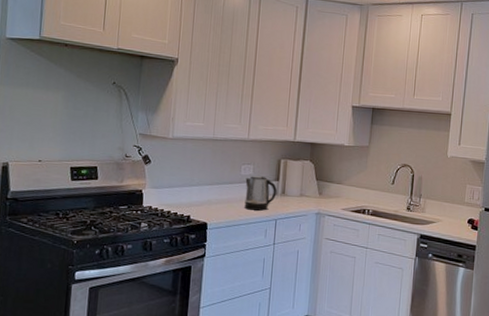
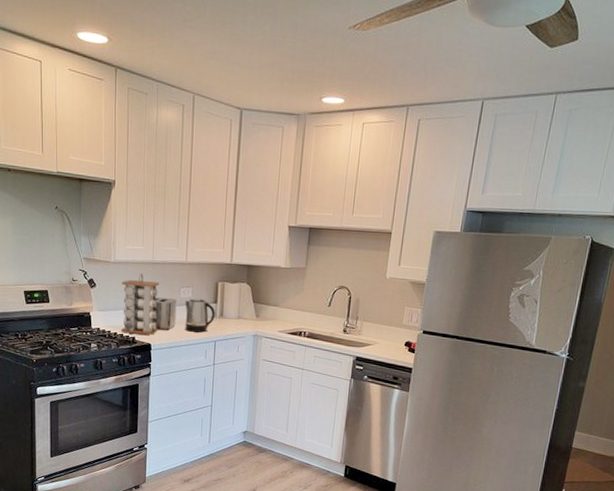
spice rack: none [175,149,220,214] -> present [121,272,160,335]
toaster: none [211,173,237,209] -> present [154,296,177,330]

